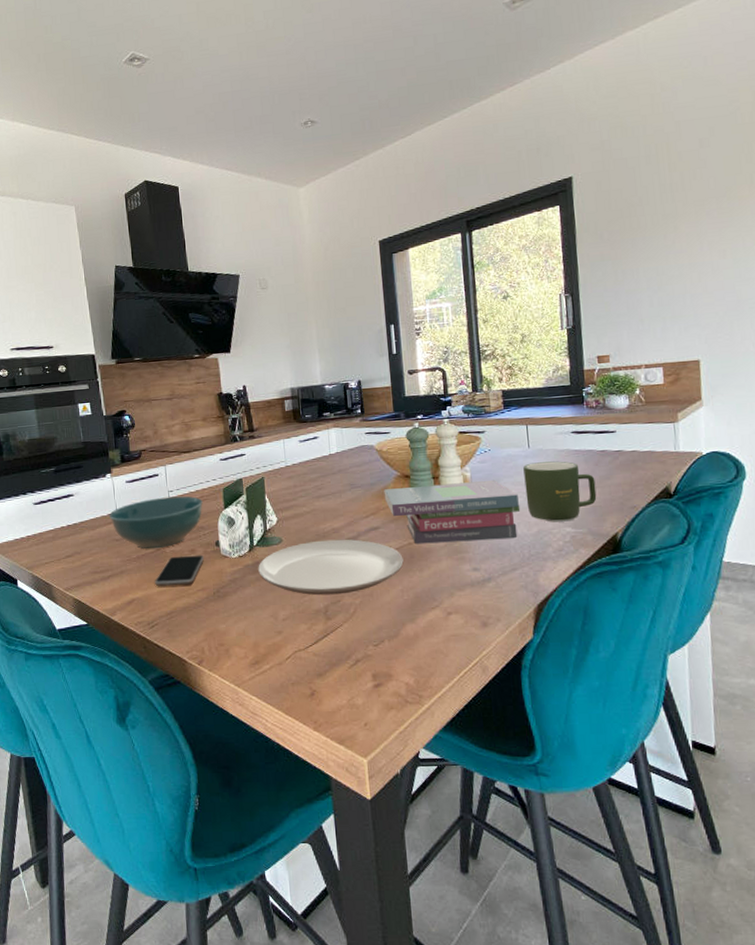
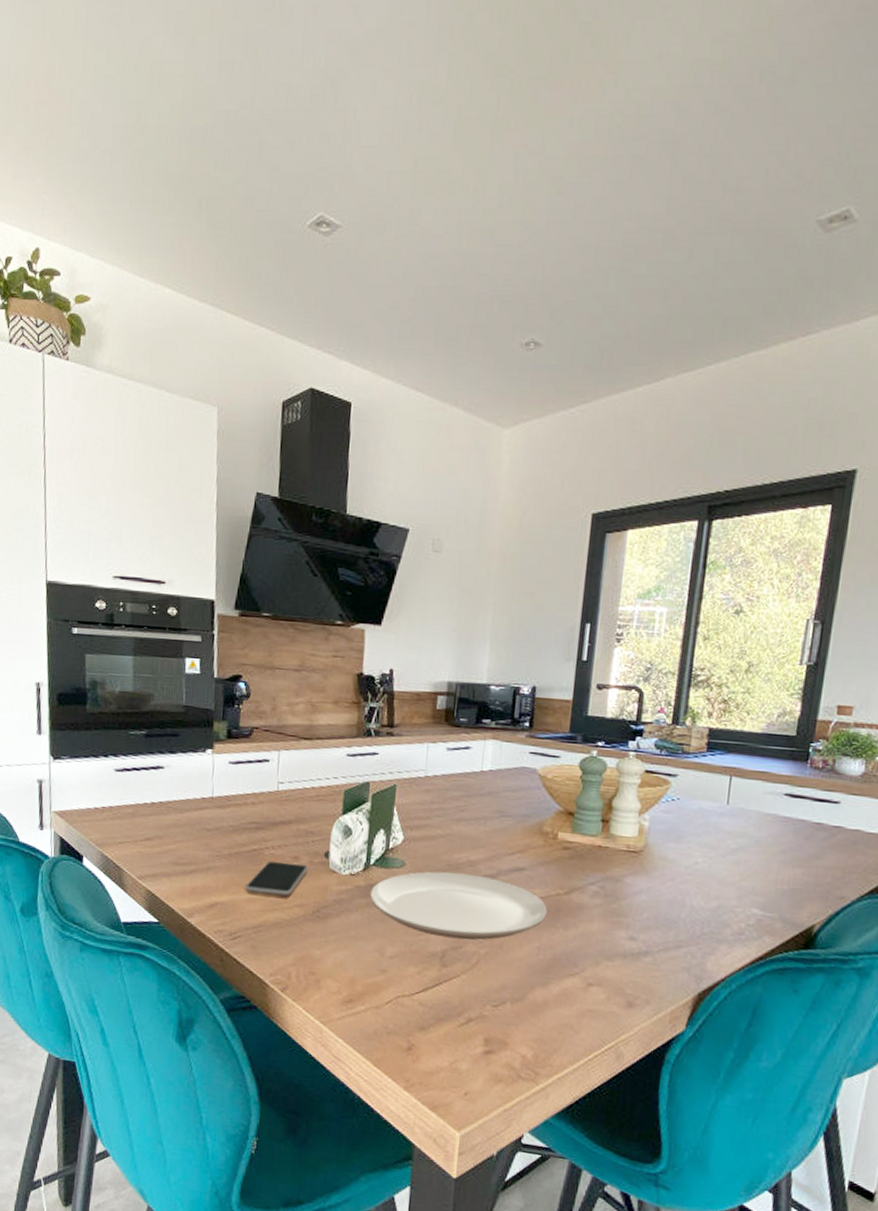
bowl: present [108,496,203,549] -> none [202,788,318,848]
books: present [384,479,521,544] -> none [538,824,702,911]
mug: present [523,461,597,523] -> none [710,823,802,902]

